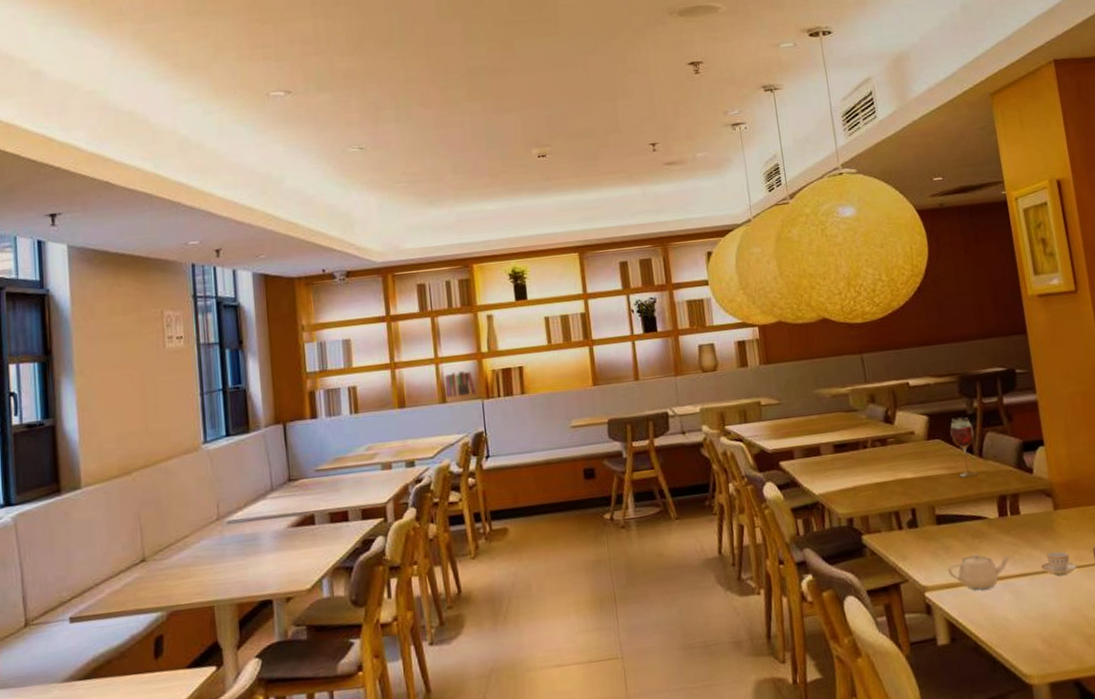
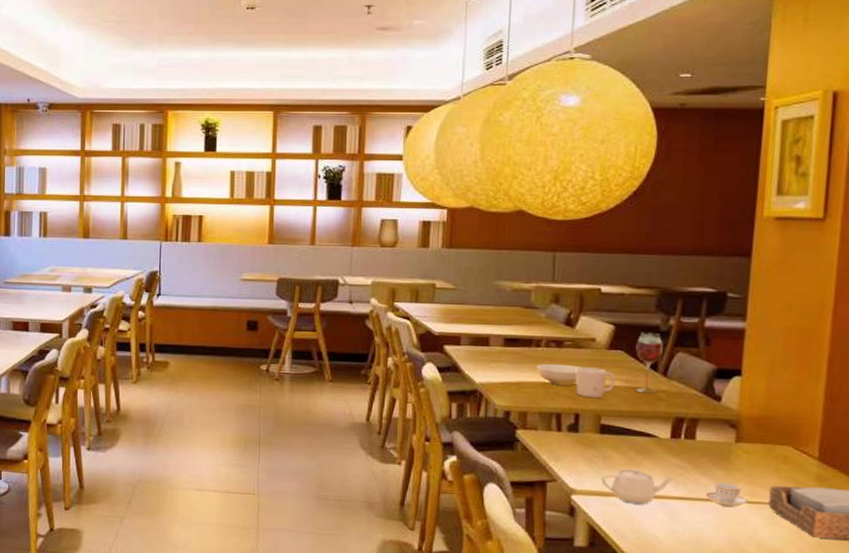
books: present [444,370,477,397] -> none [127,211,157,235]
bowl: none [867,461,908,484] -> present [536,363,581,386]
mug: none [904,459,940,492] -> present [576,366,615,399]

